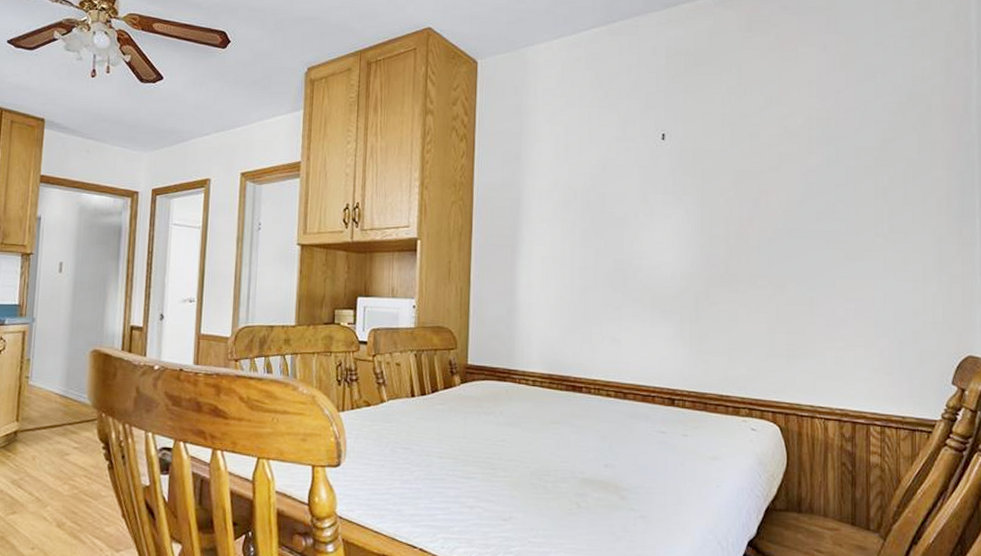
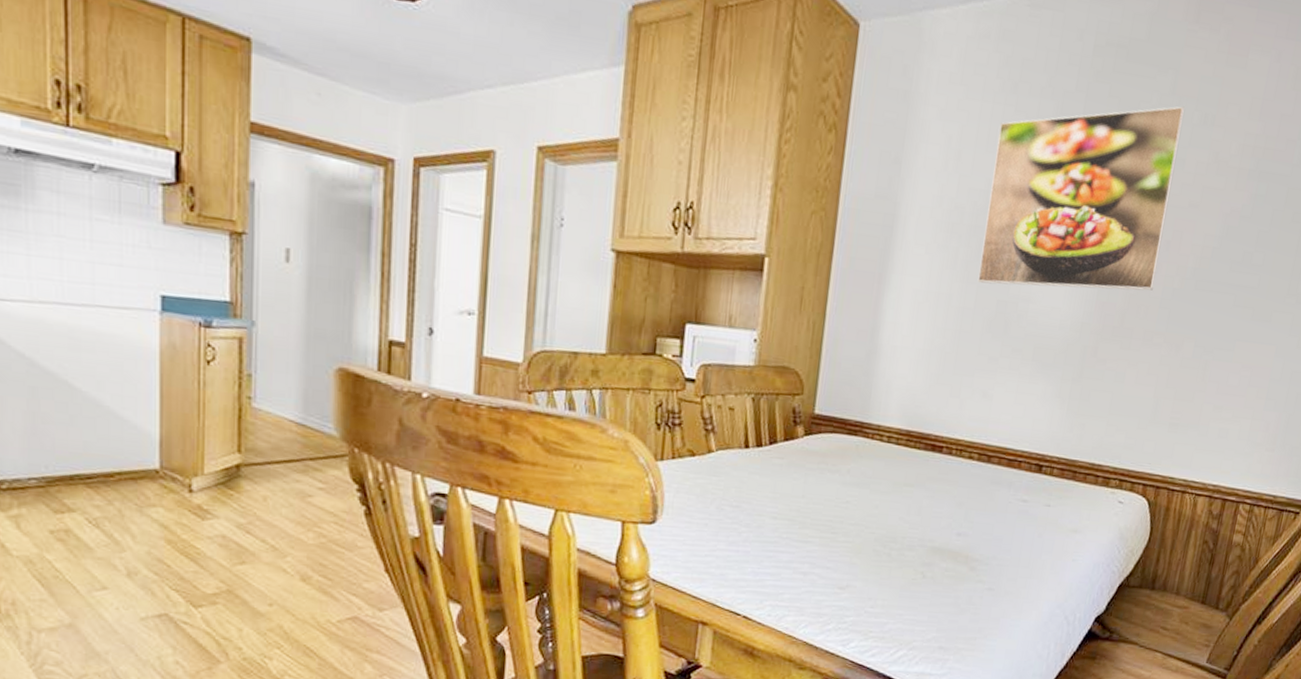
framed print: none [595,93,752,247] -> present [977,106,1185,291]

